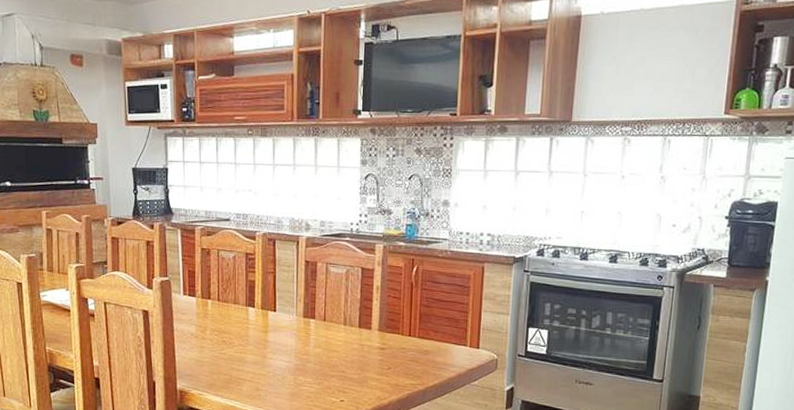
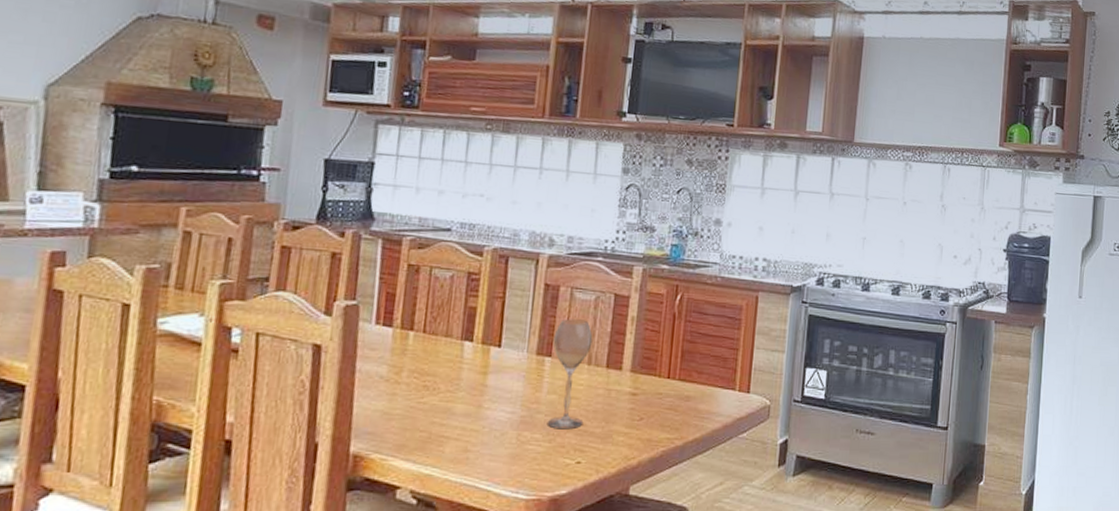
wineglass: none [315,289,346,376] -> present [547,319,593,430]

